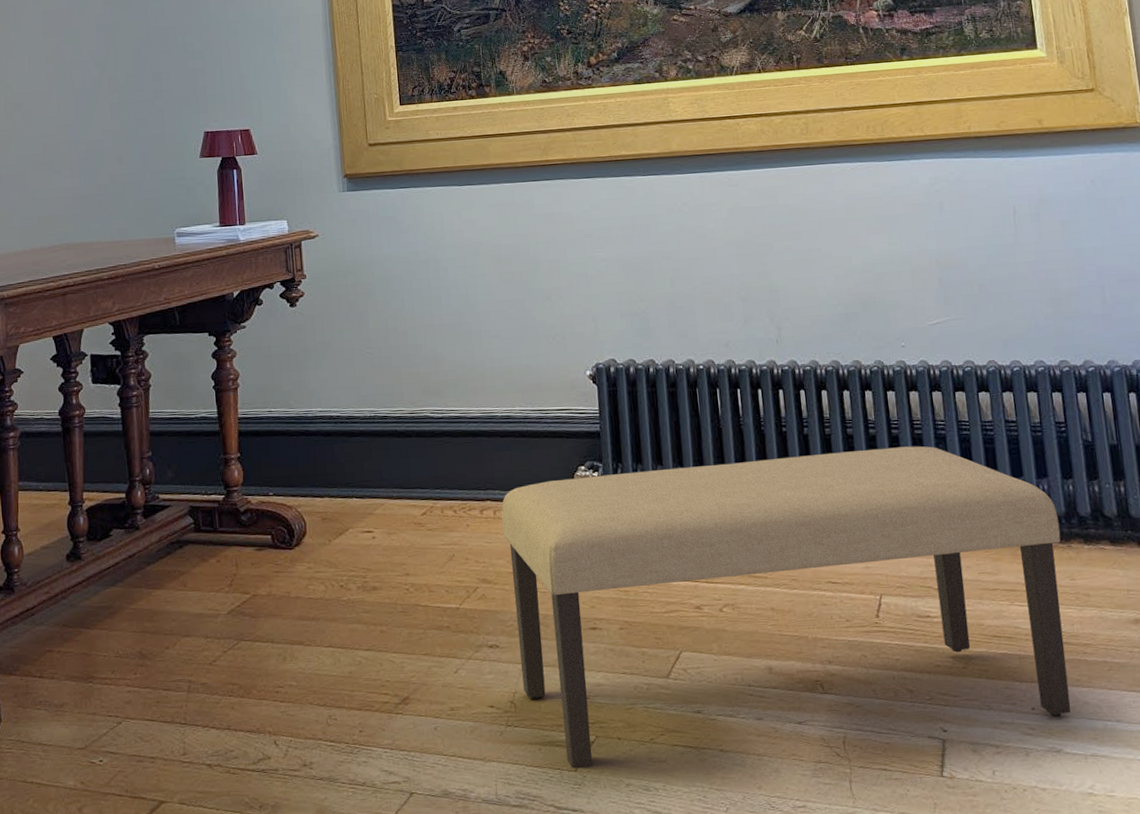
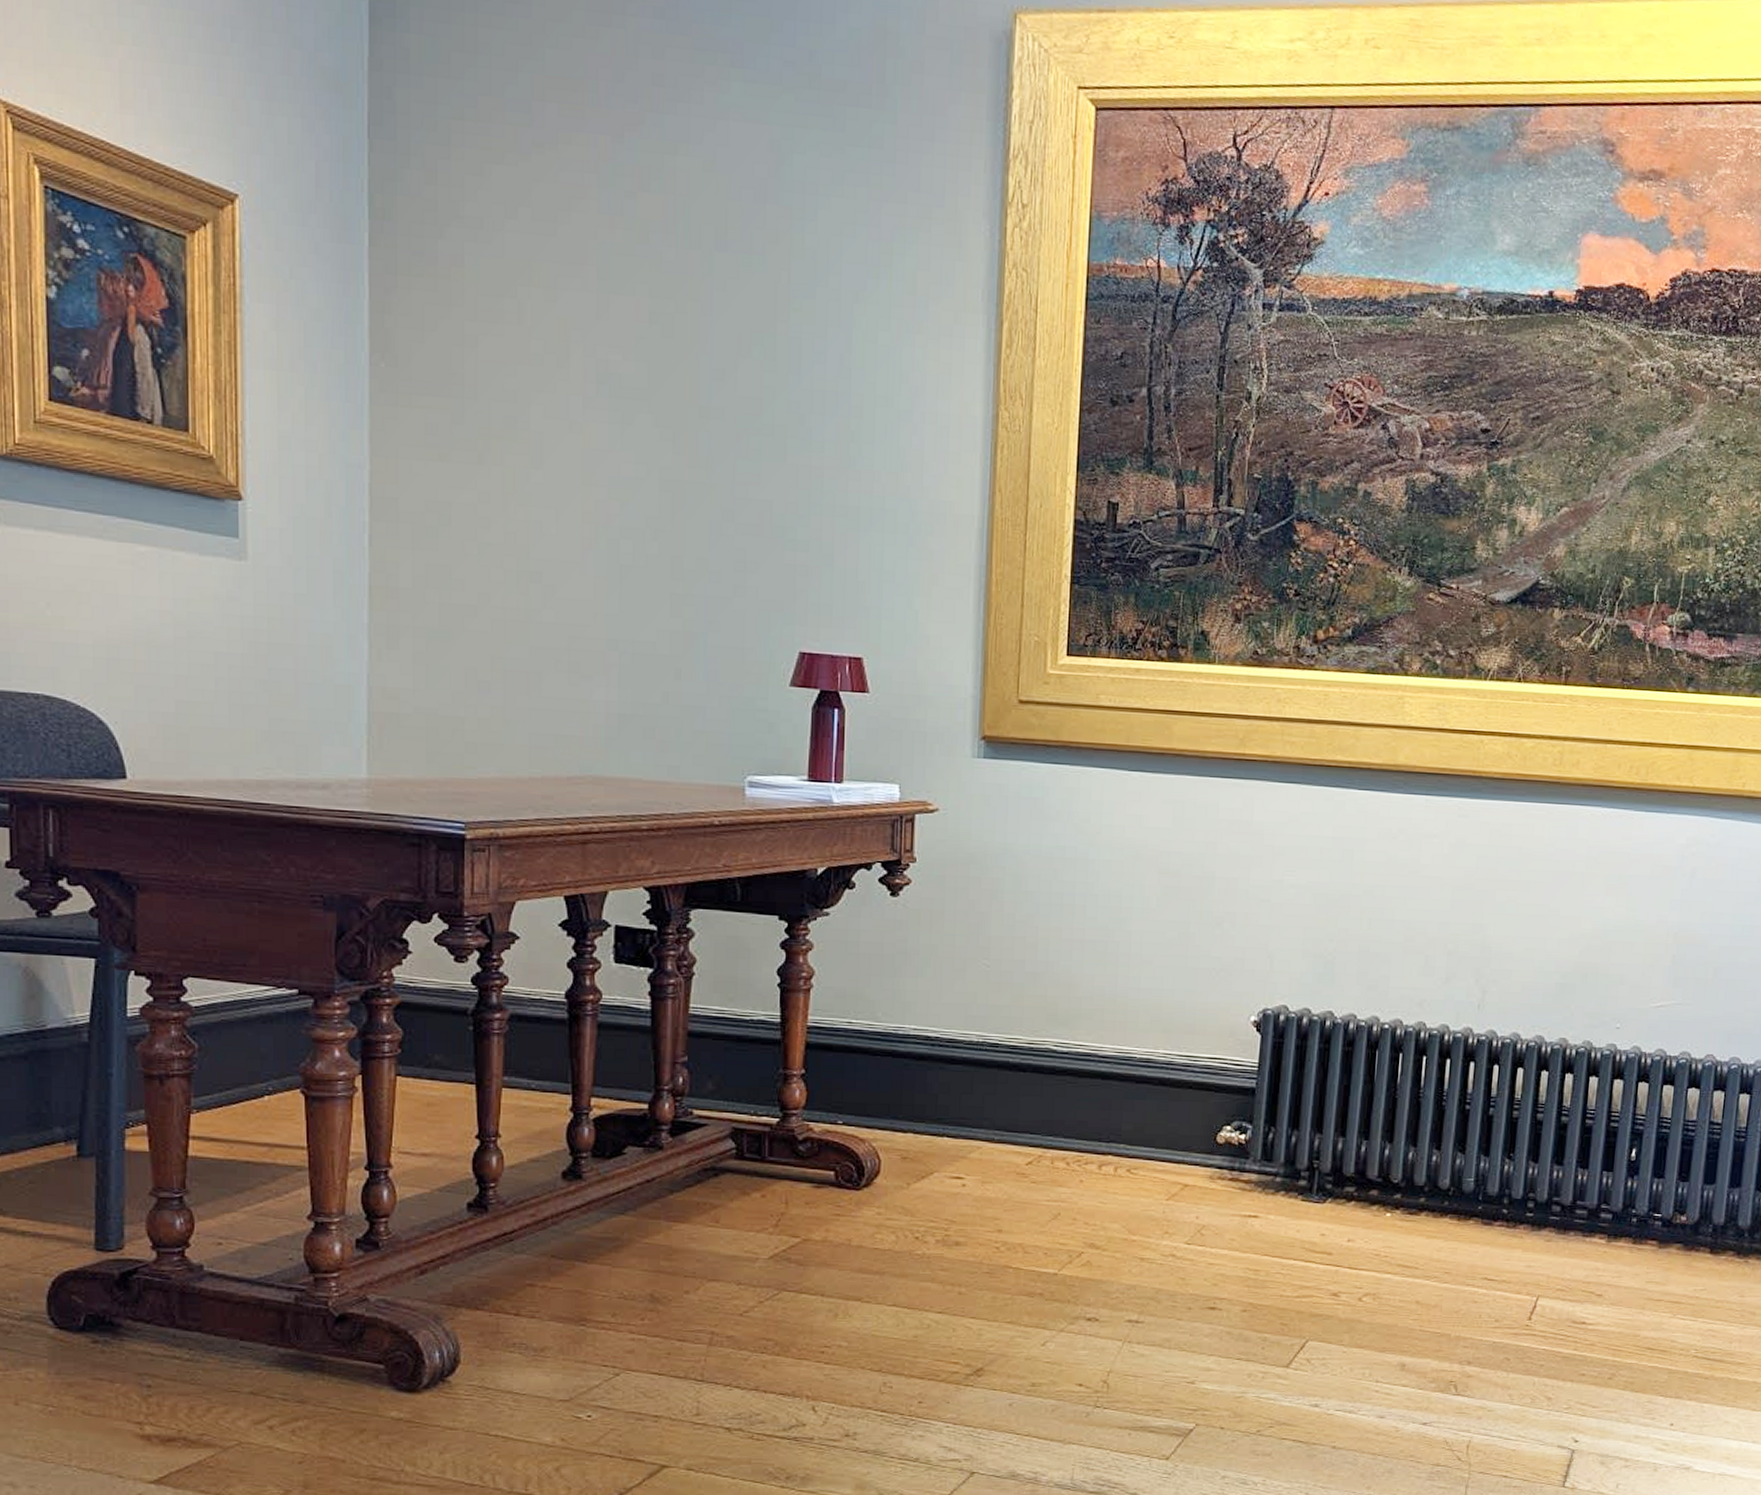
bench: present [501,446,1071,769] -> none [1121,1138,1742,1457]

